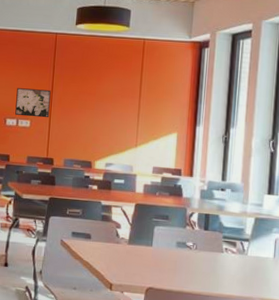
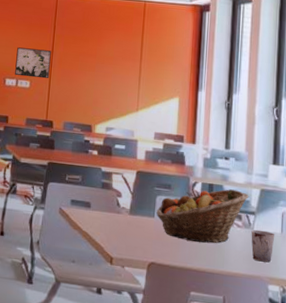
fruit basket: none [154,218,244,269] -> present [156,189,249,243]
cup: none [245,255,268,285] -> present [251,229,275,263]

